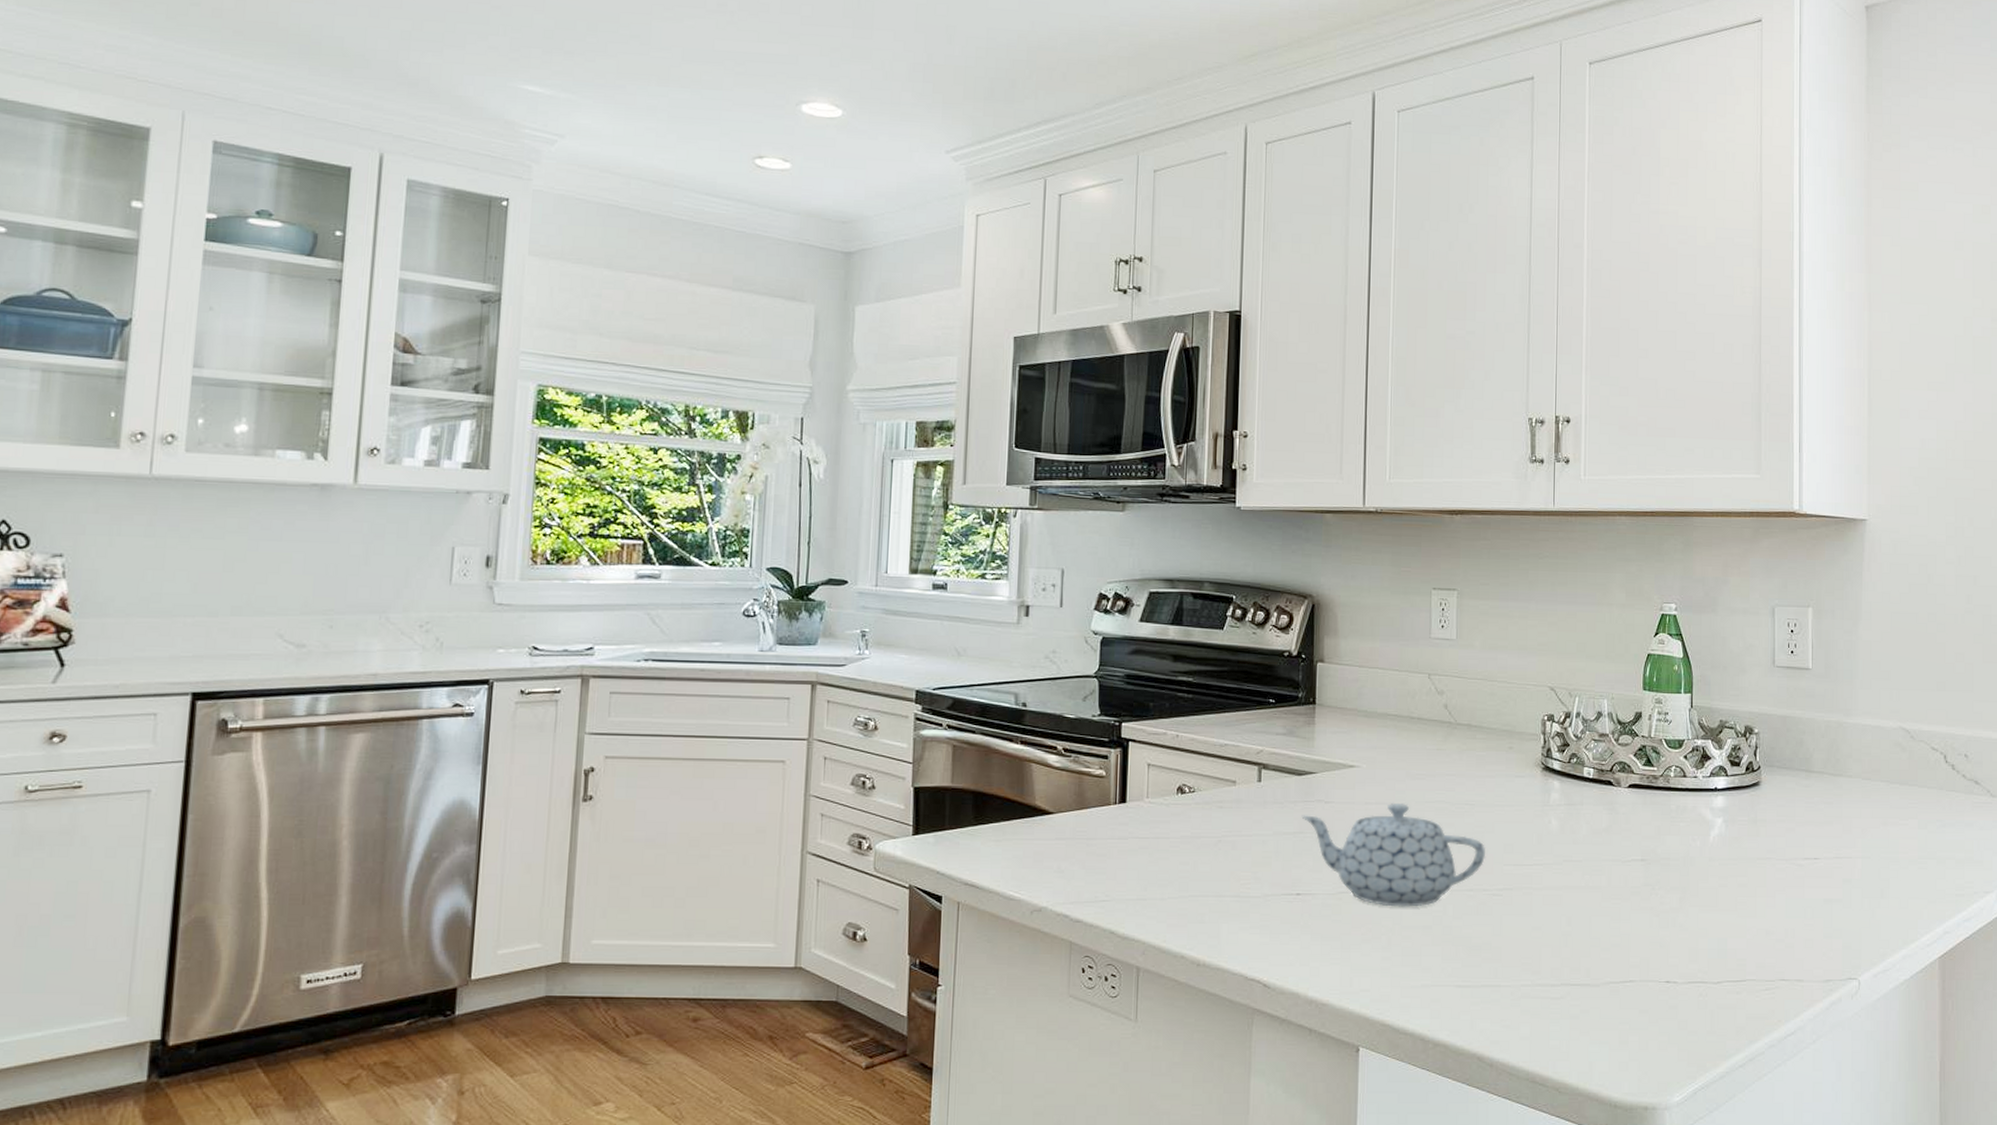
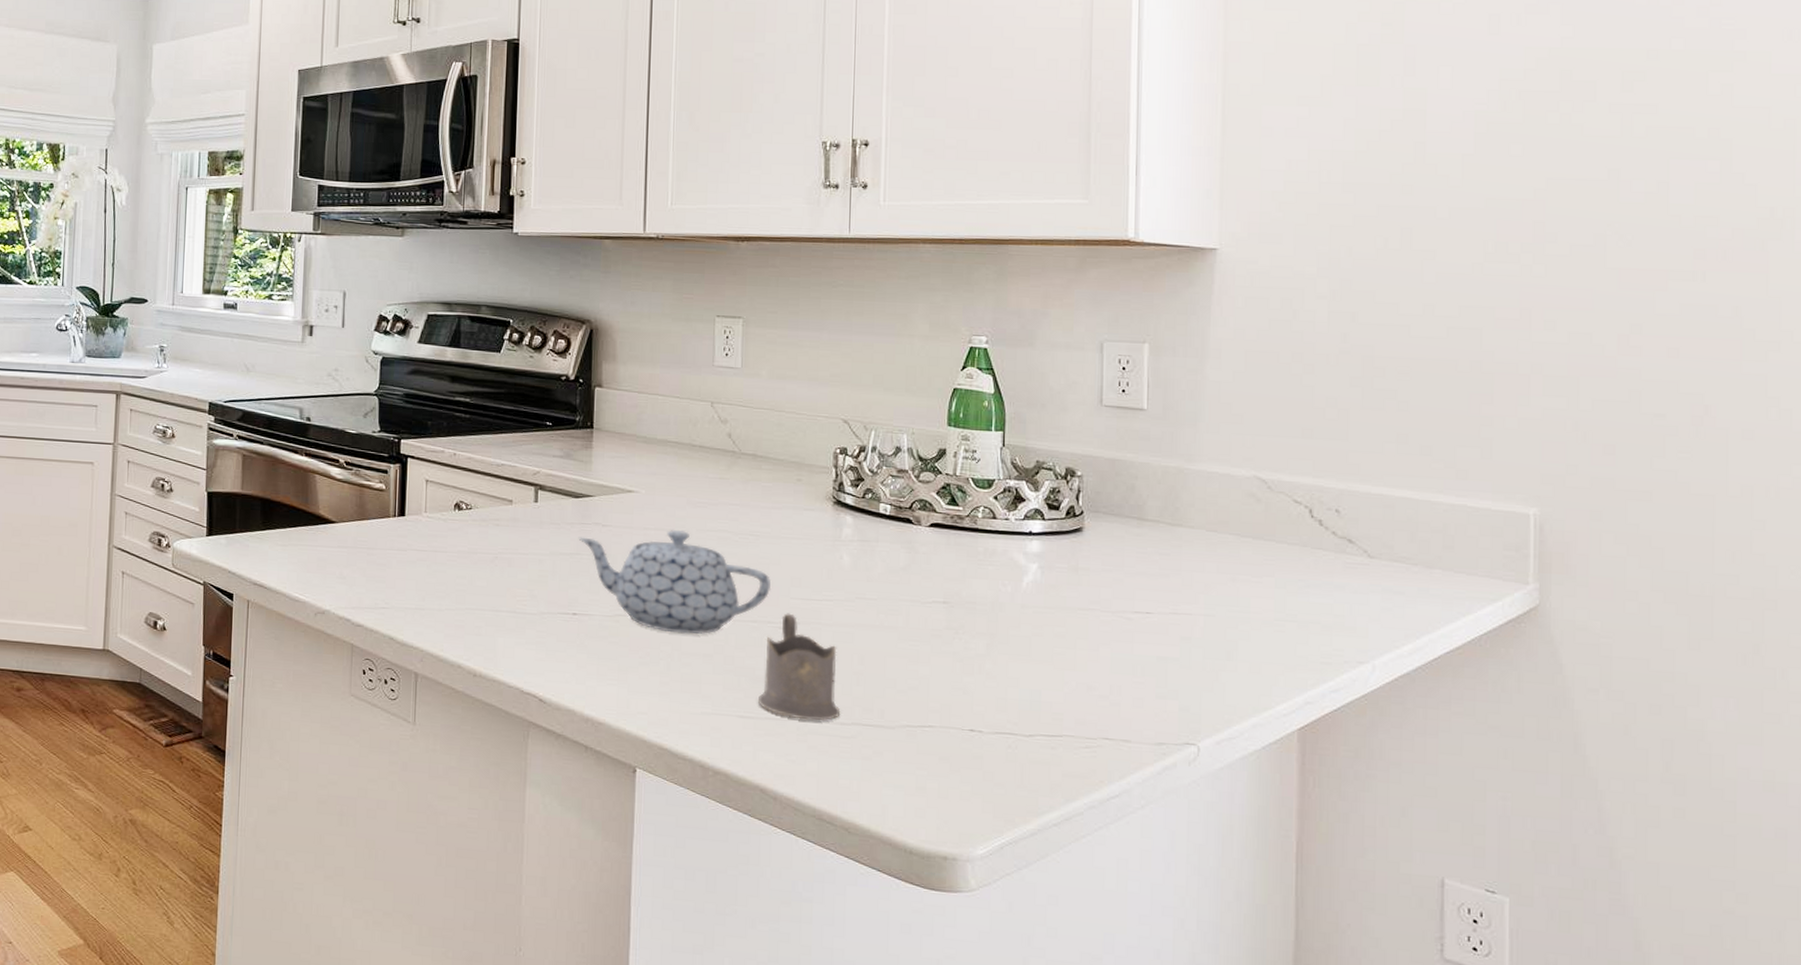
tea glass holder: none [1475,880,1551,985] -> present [758,613,841,721]

